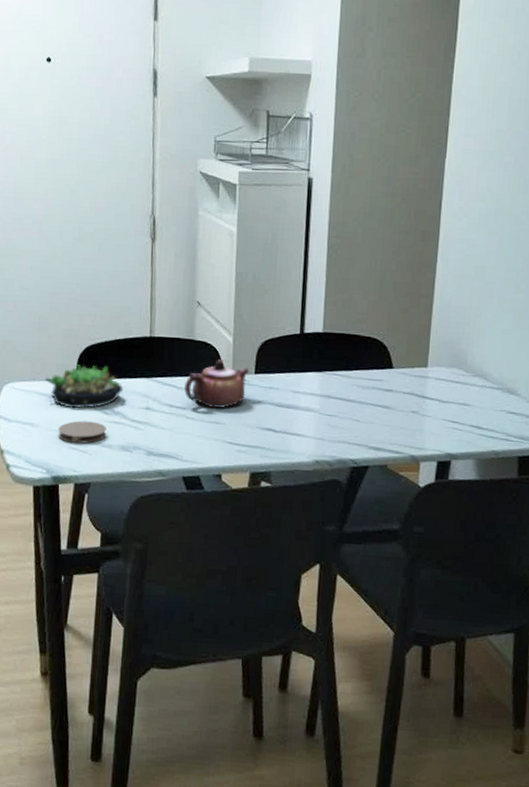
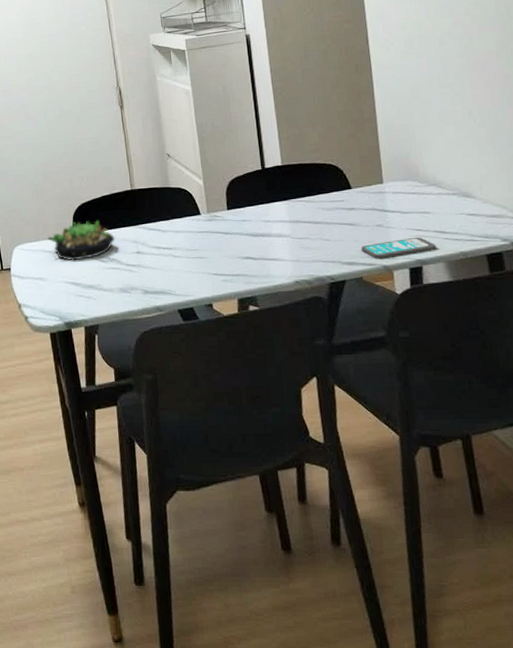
coaster: present [58,420,107,444] -> none [64,270,107,291]
teapot: present [184,358,250,408] -> none [166,200,223,245]
smartphone: none [391,429,469,449] -> present [361,237,437,259]

